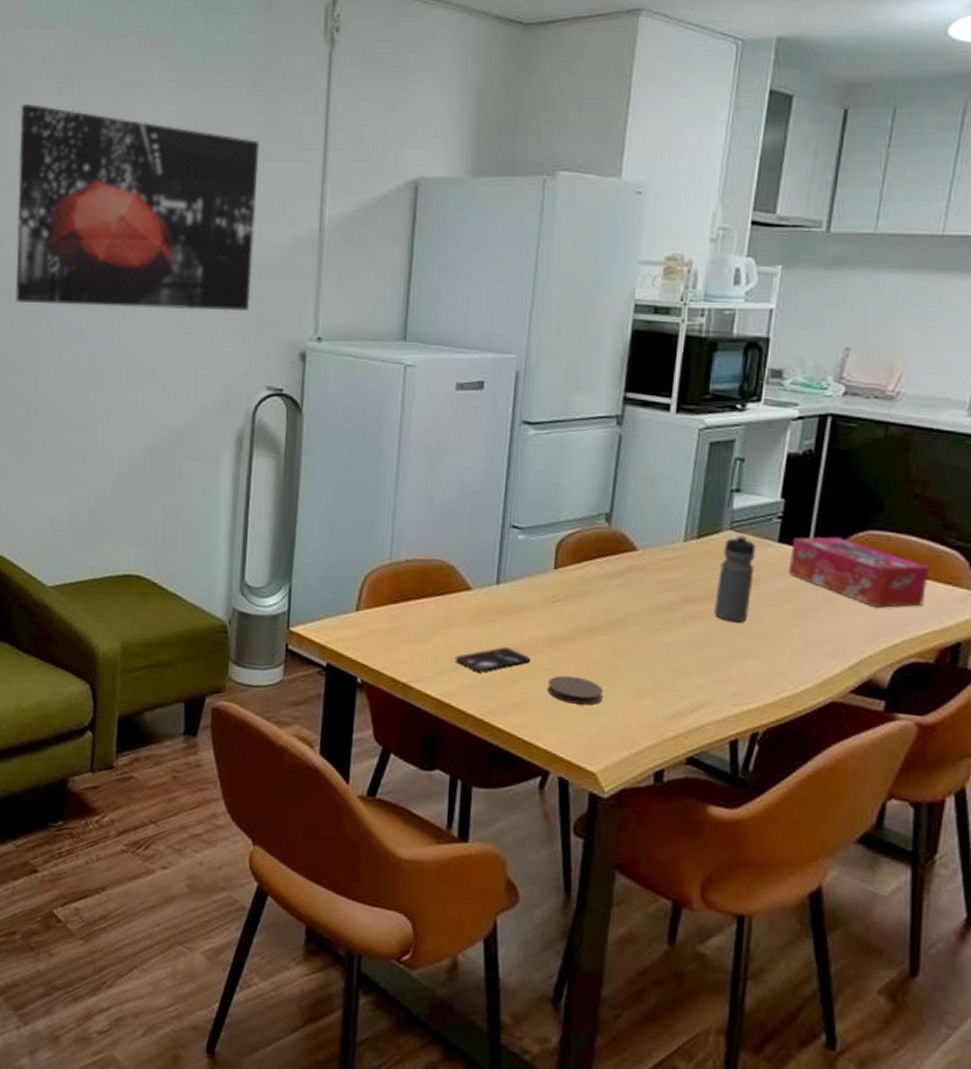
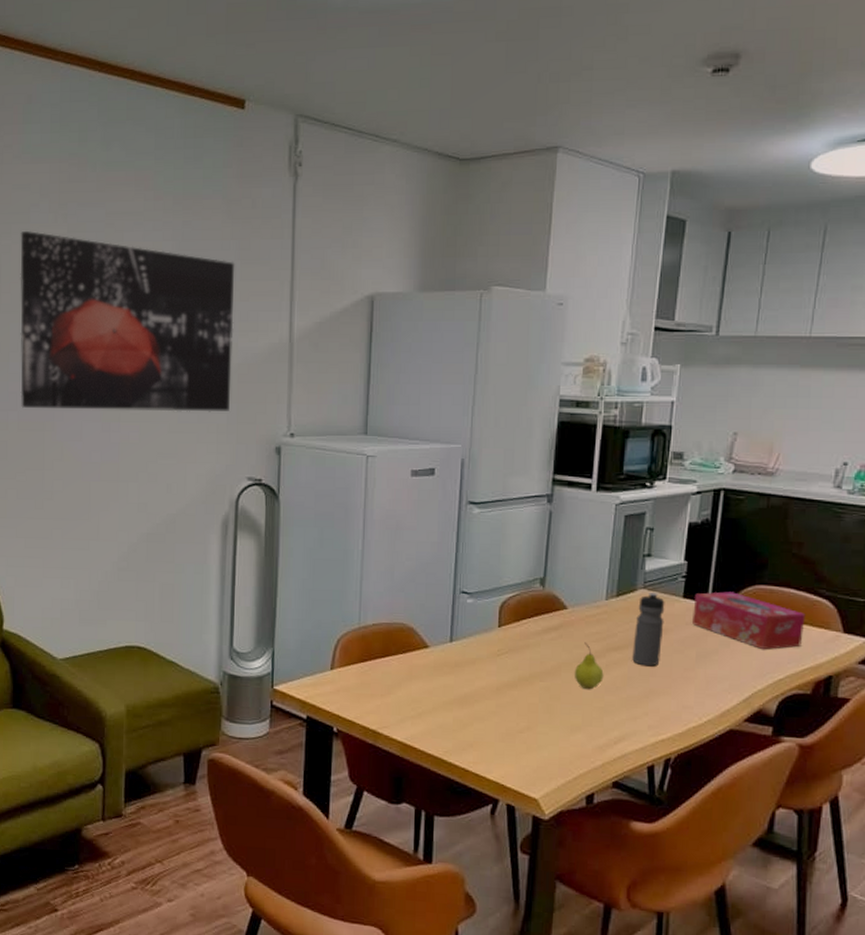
smartphone: present [455,646,531,671] -> none [416,695,481,717]
coaster: present [547,675,603,705] -> none [495,717,542,742]
fruit: none [643,590,680,647] -> present [574,642,604,690]

